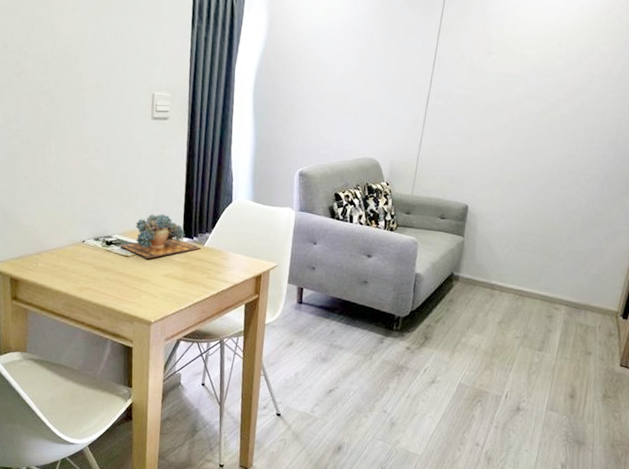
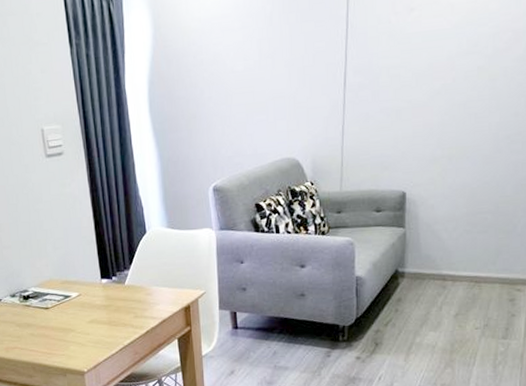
succulent plant: present [120,213,201,260] -> none [38,257,122,308]

